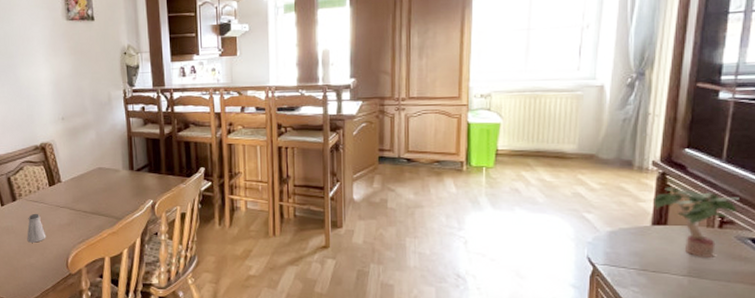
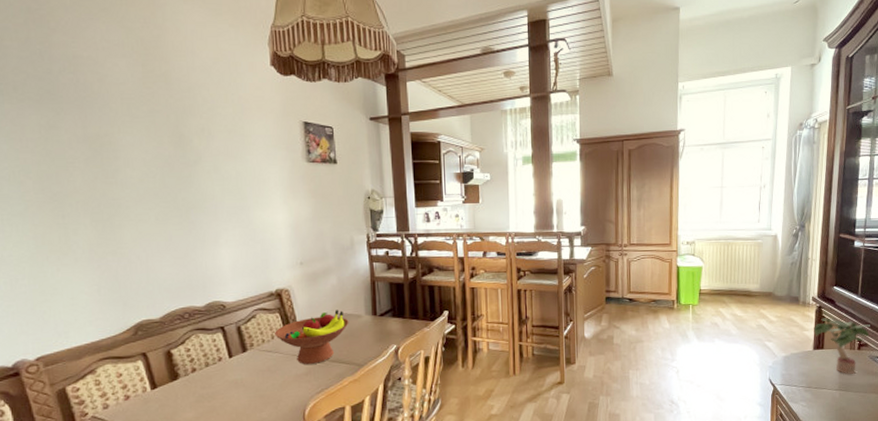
saltshaker: present [27,213,47,243] -> none [258,364,281,396]
fruit bowl: none [40,164,107,215] -> present [275,309,349,364]

